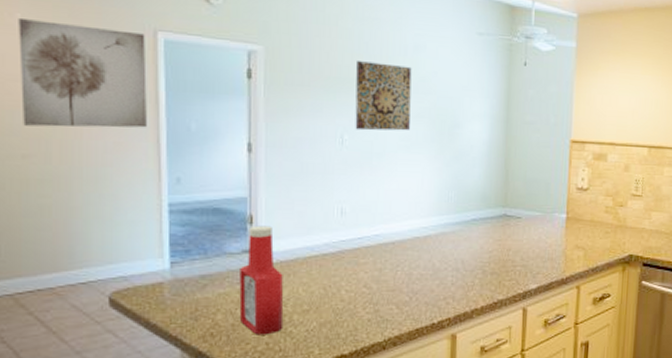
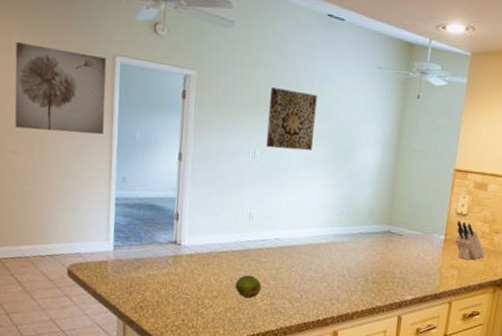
ketchup bottle: present [239,225,284,335] -> none [163,222,199,313]
fruit: none [329,280,363,309] -> present [235,275,262,299]
knife block: none [578,196,611,238] -> present [455,220,485,260]

